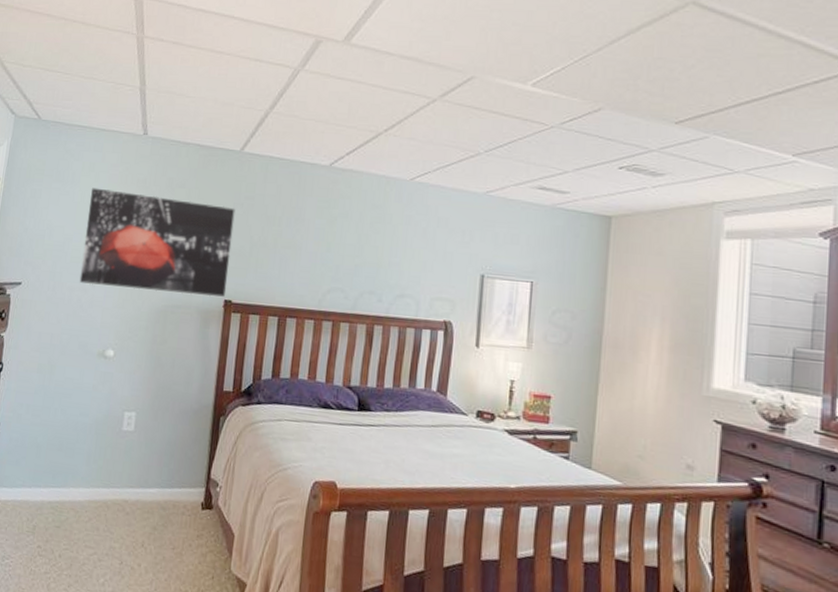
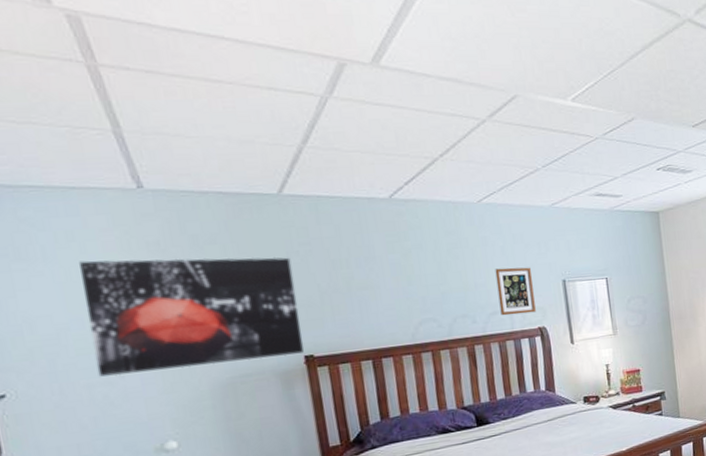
picture frame: none [408,250,450,304] -> present [495,267,536,316]

